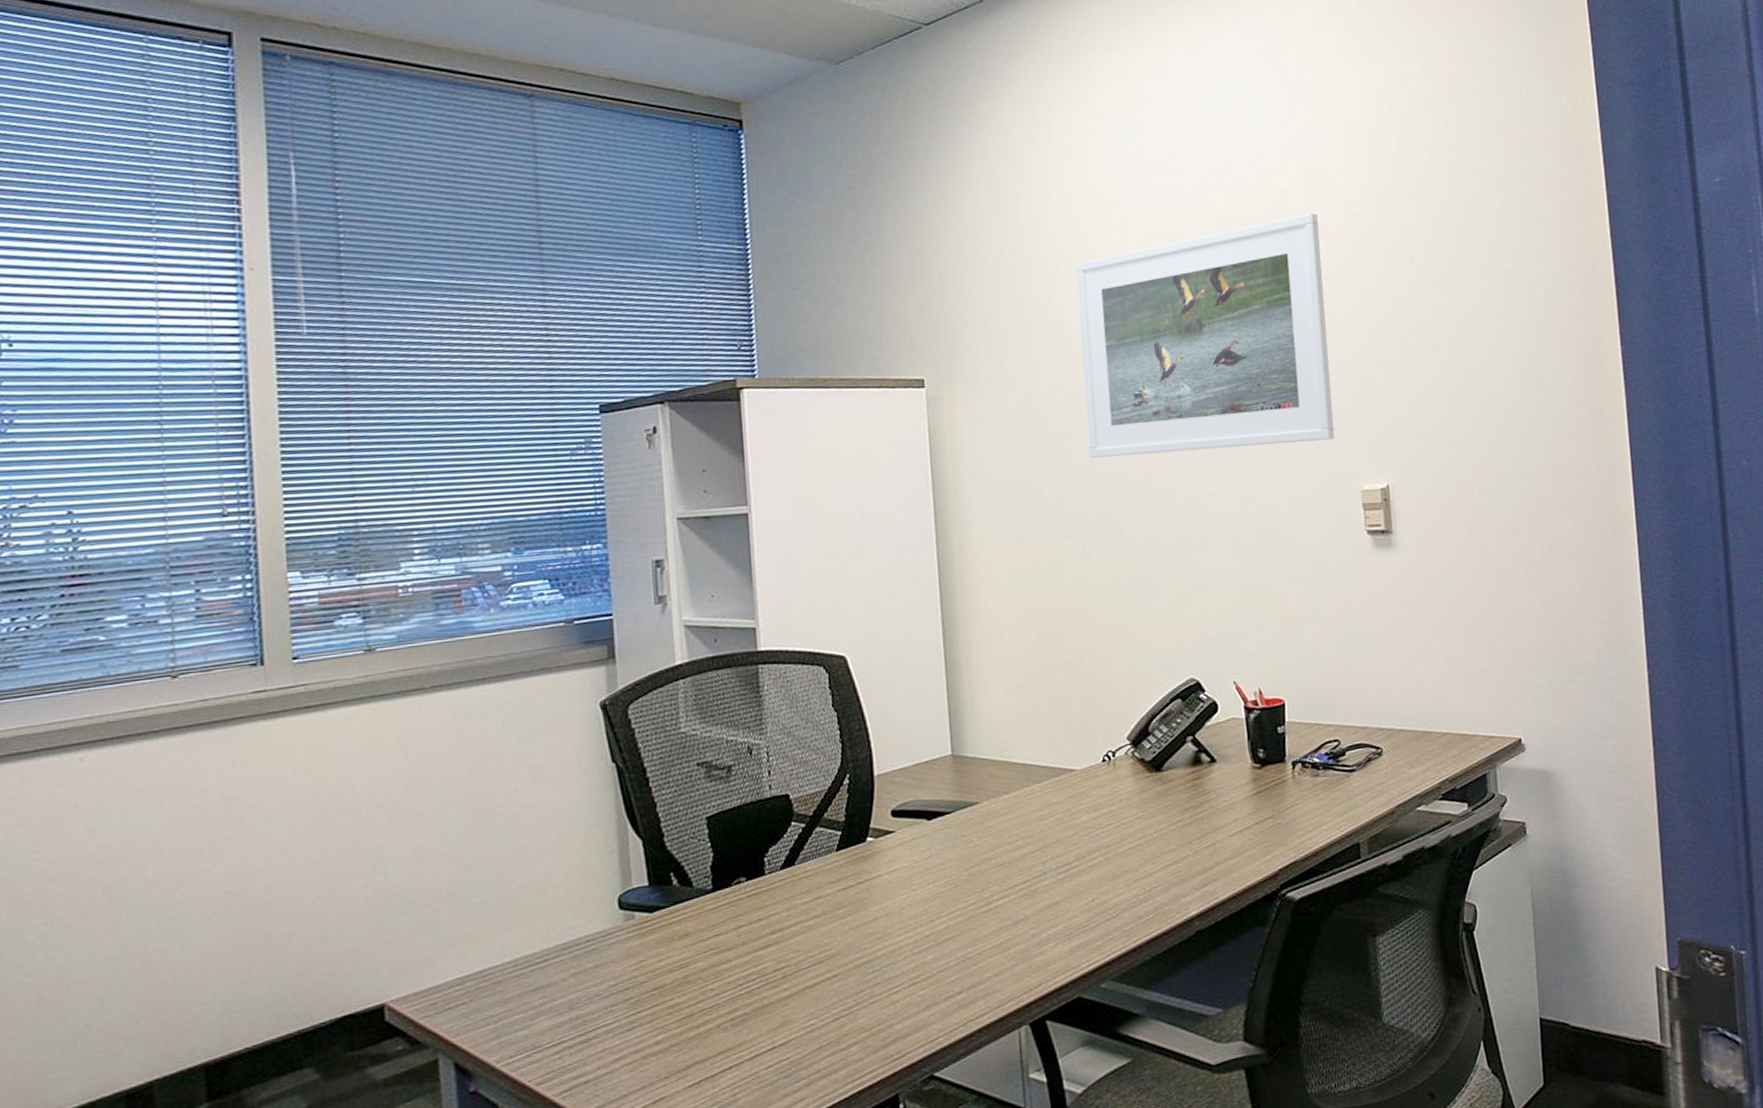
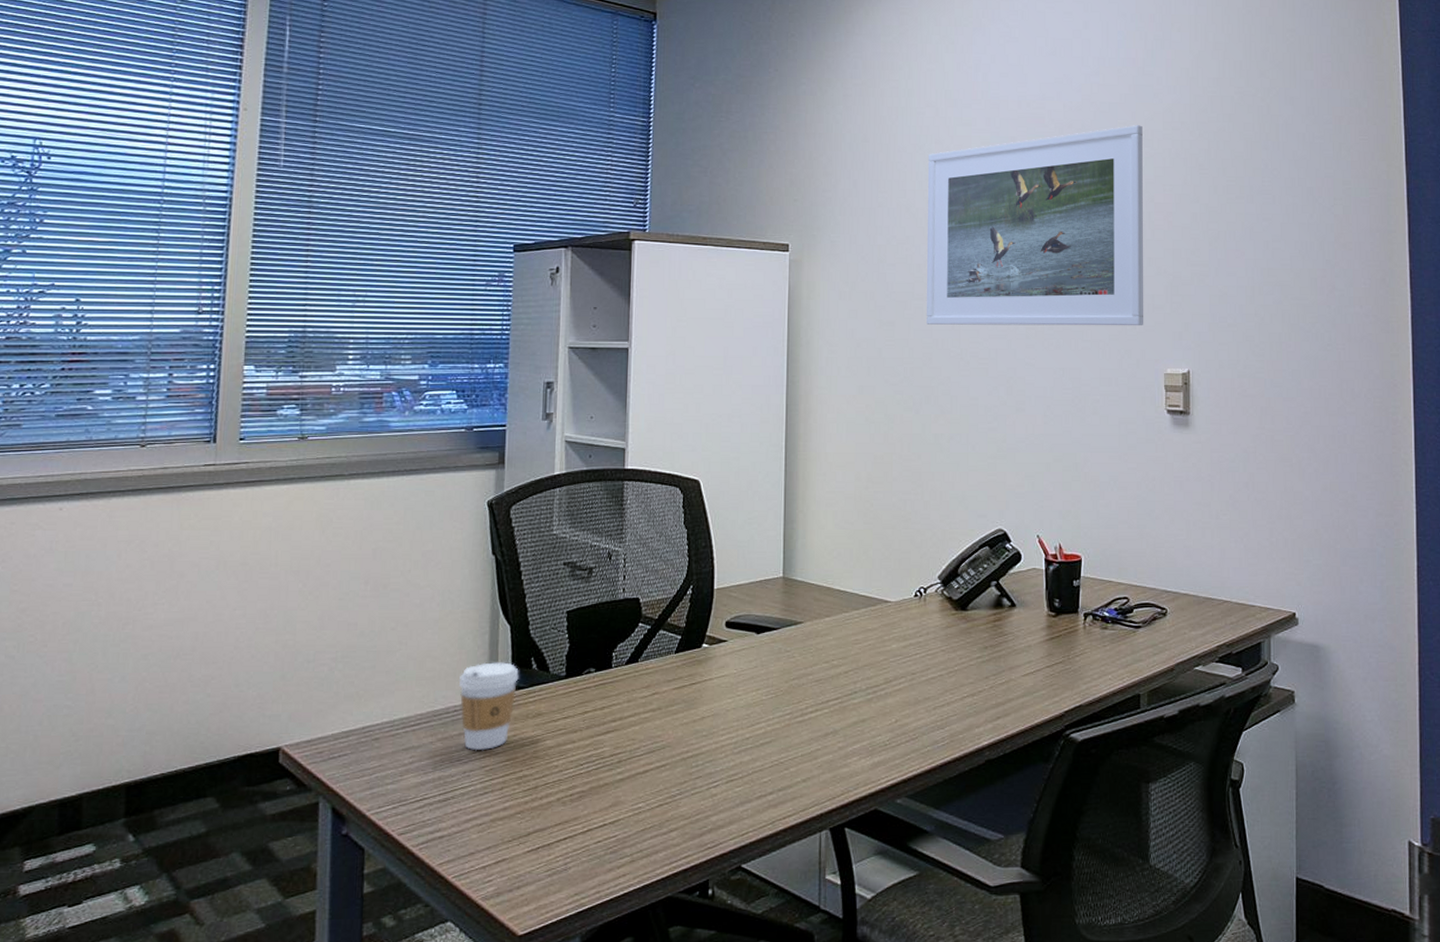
coffee cup: none [587,881,658,983] -> present [458,662,519,751]

